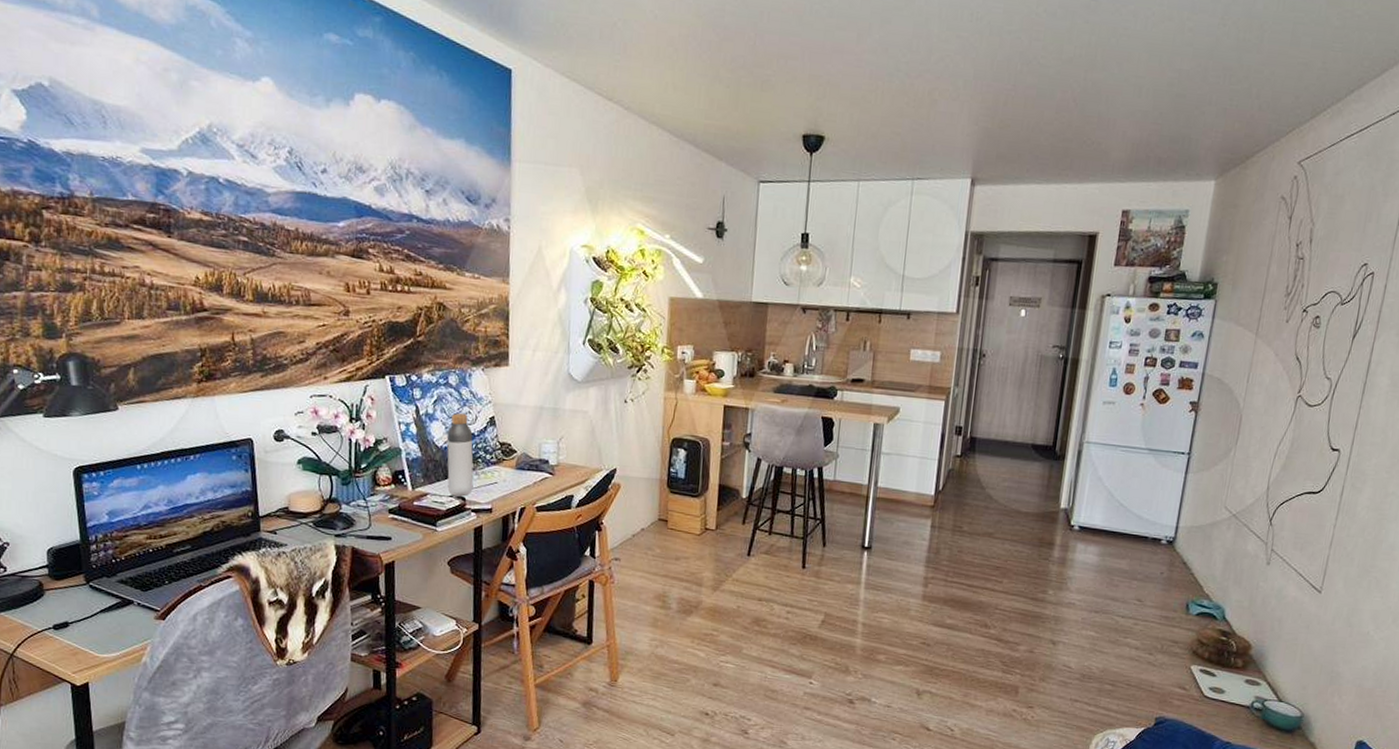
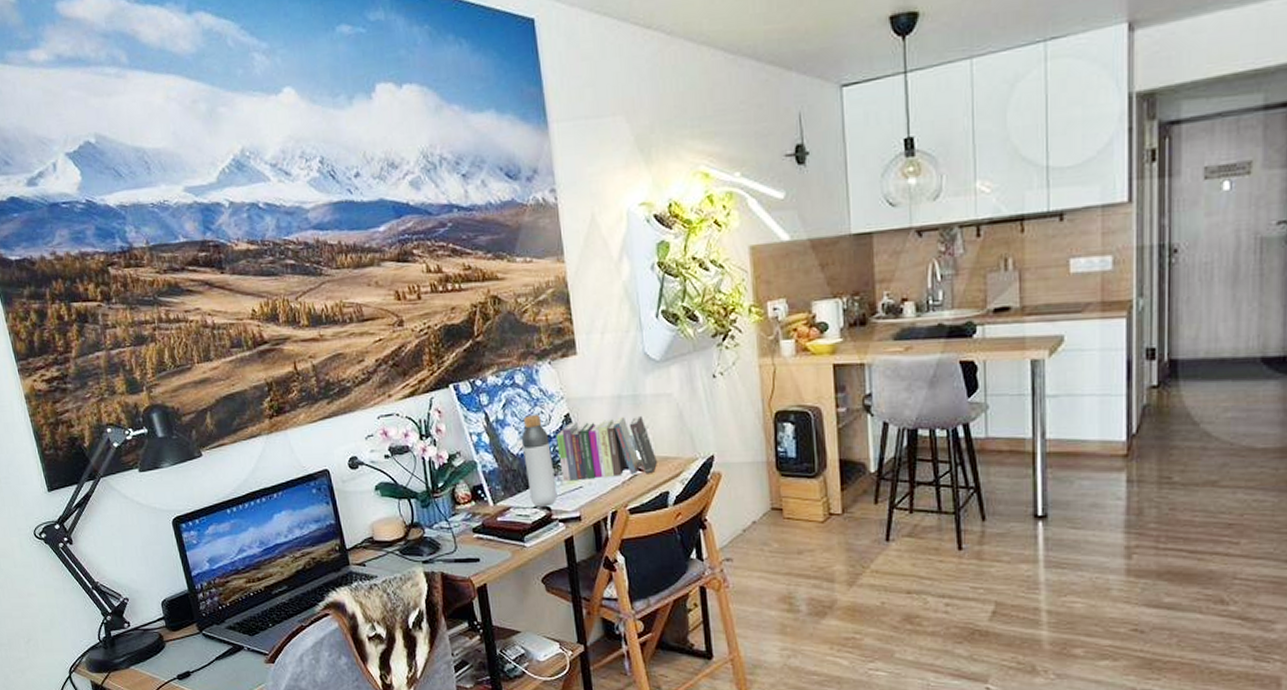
books: none [479,424,568,478] -> present [556,415,658,481]

